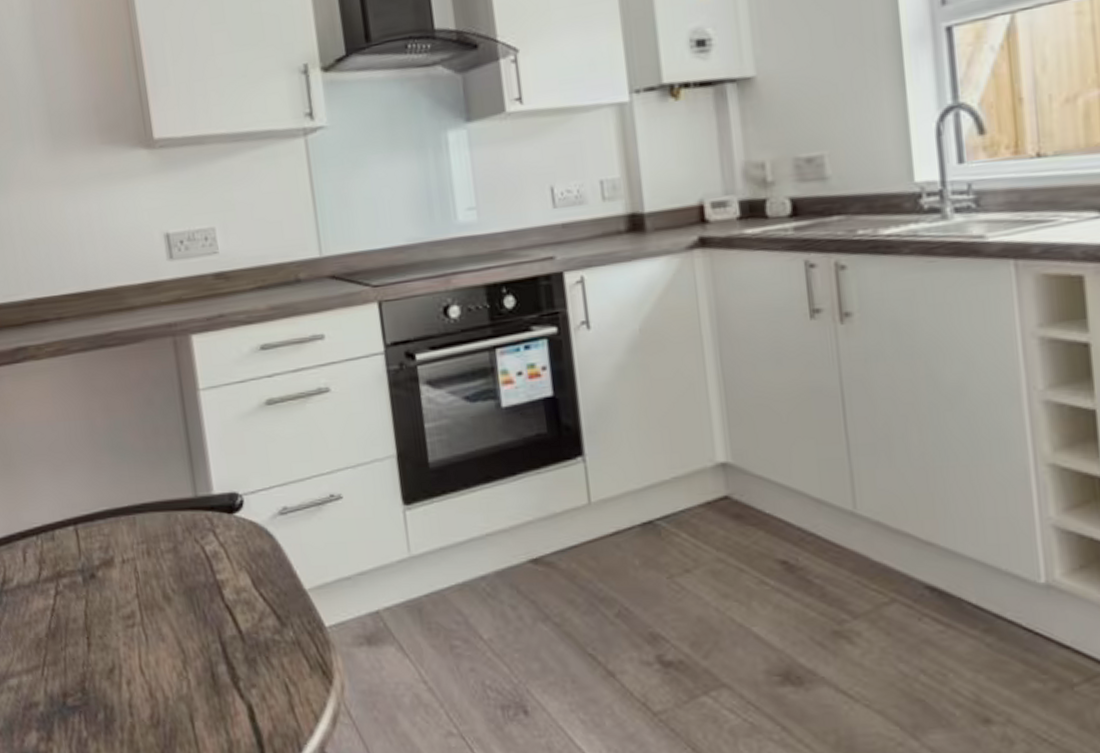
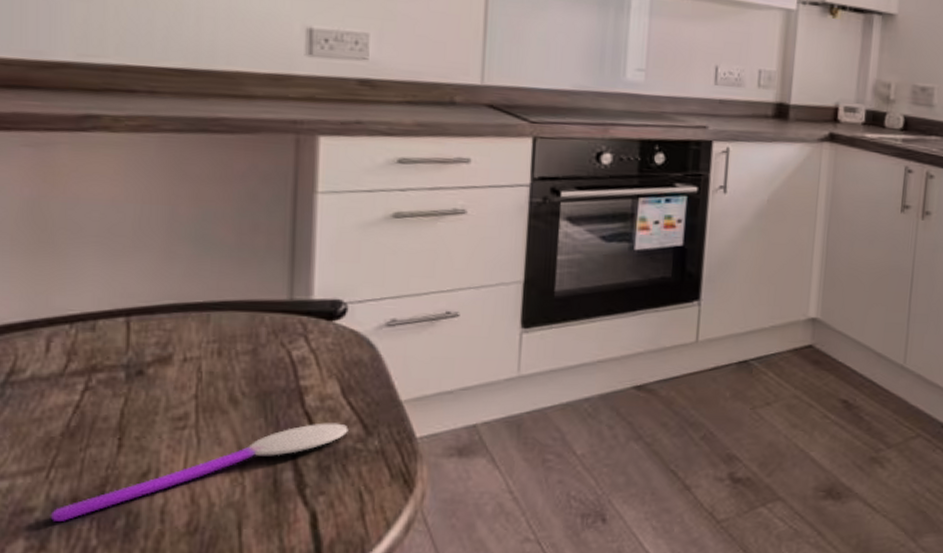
spoon: none [50,615,265,715] -> present [50,423,349,521]

